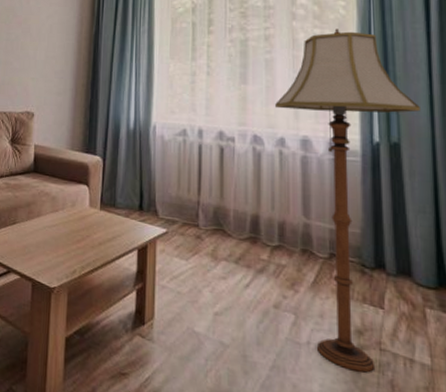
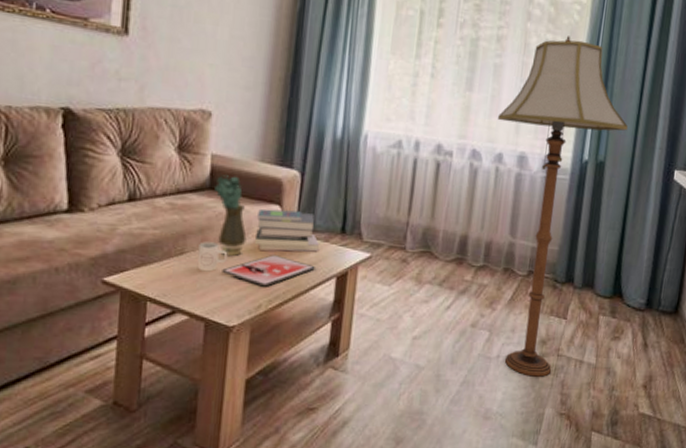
mug: none [25,214,48,240] -> present [197,242,228,272]
vase: none [37,158,63,227] -> present [214,171,248,256]
tablet: none [44,227,119,255] -> present [222,255,315,287]
books: none [68,188,122,226] -> present [254,208,320,252]

